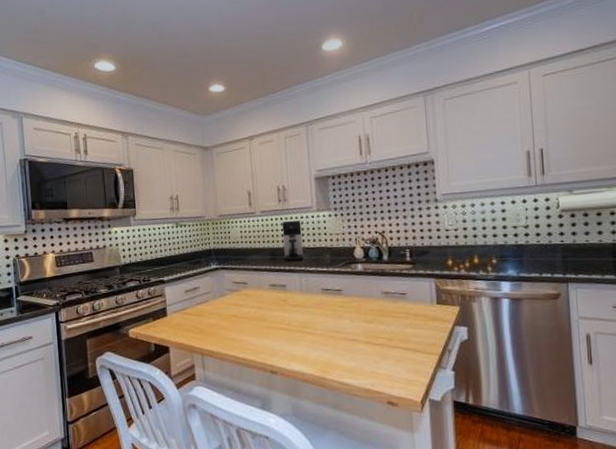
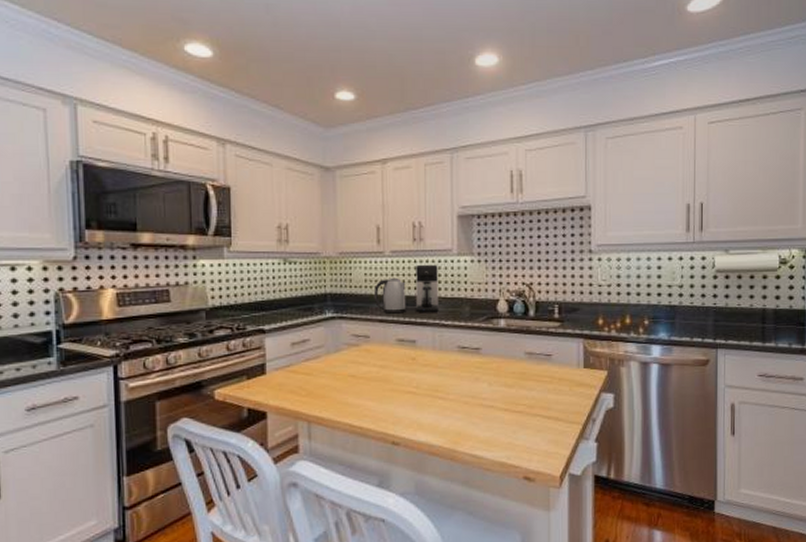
kettle: none [248,233,276,264] -> present [373,277,406,314]

